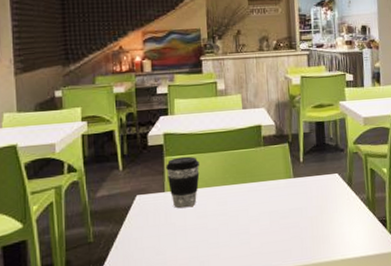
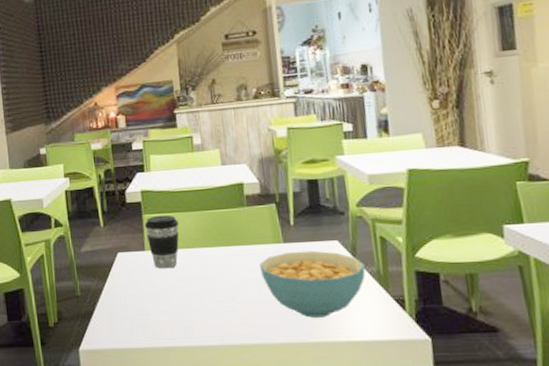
cereal bowl: none [272,183,358,242] -> present [259,250,366,318]

